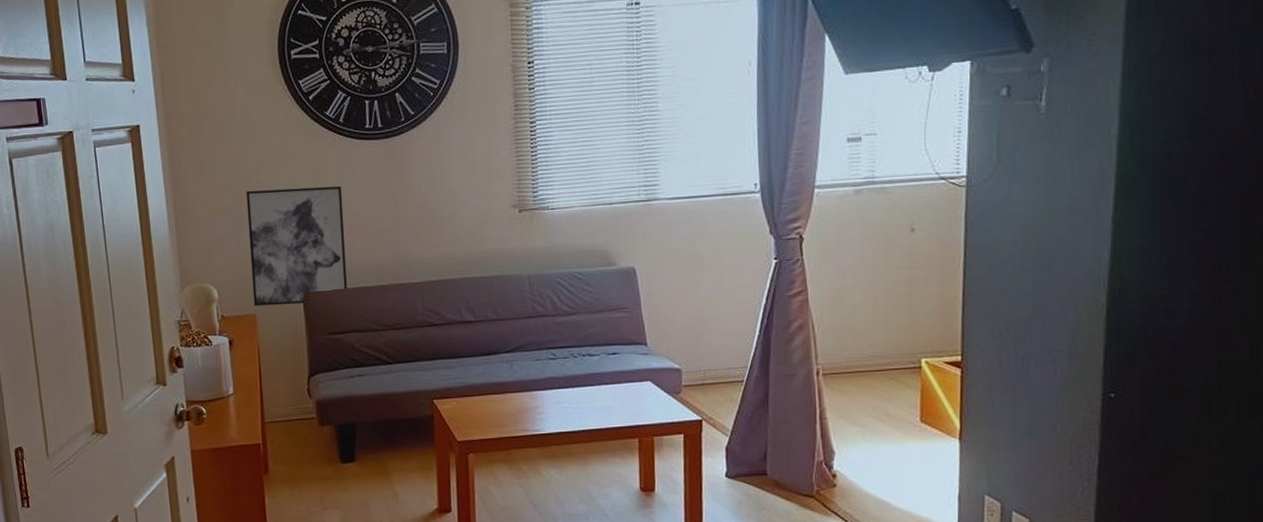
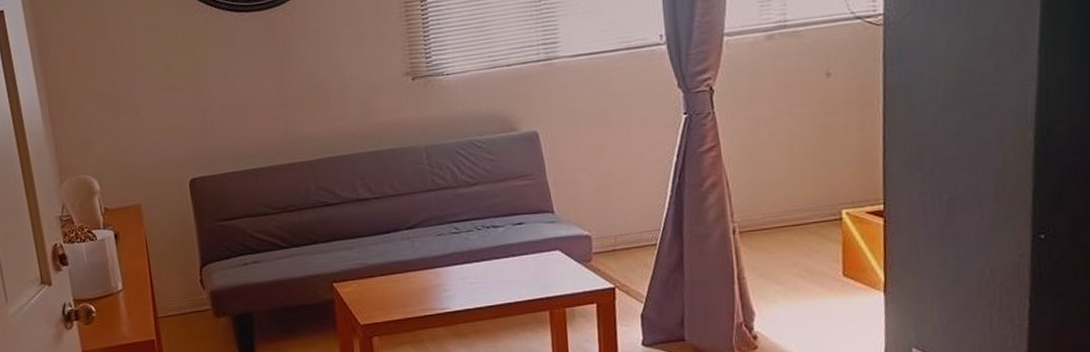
wall art: present [246,185,347,307] -> none [121,63,235,197]

